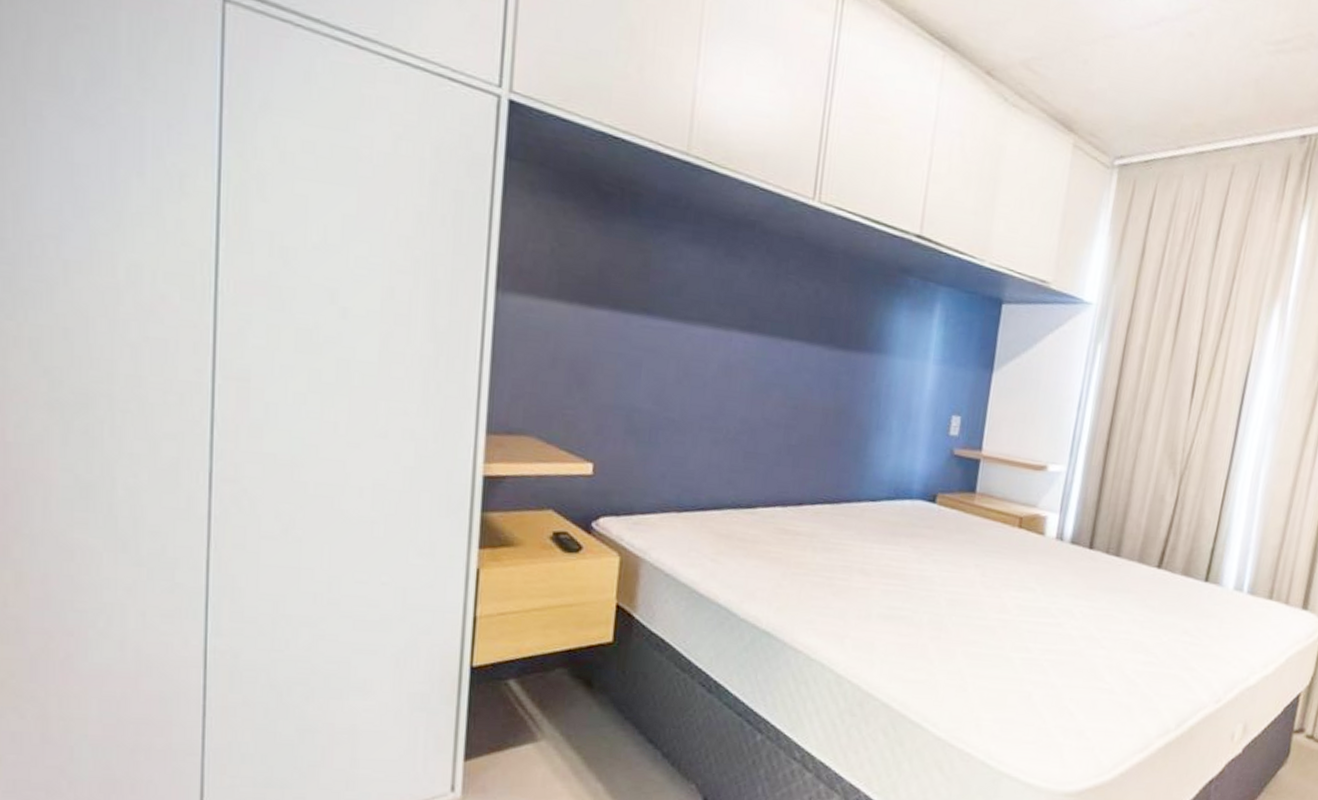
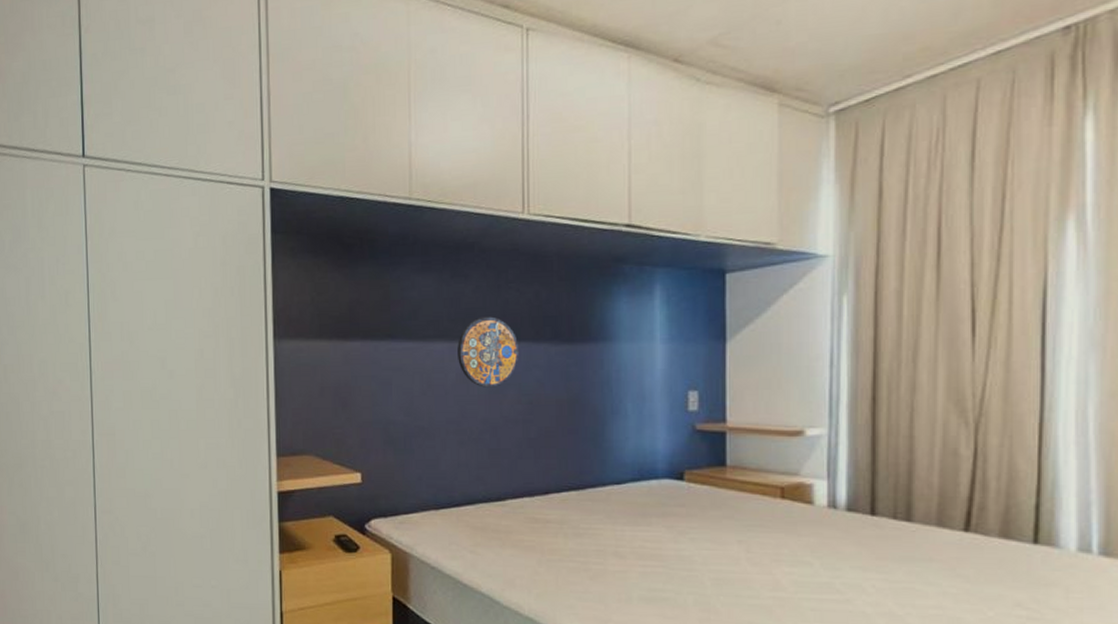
manhole cover: none [722,306,791,386] -> present [458,316,520,388]

